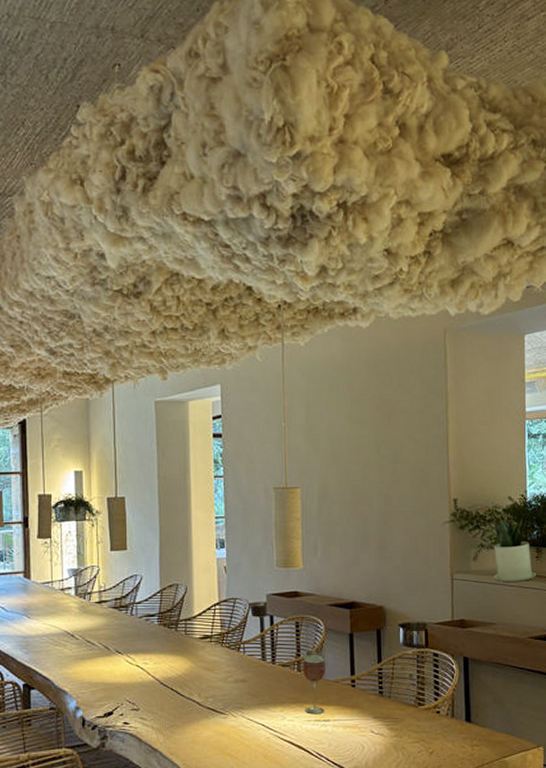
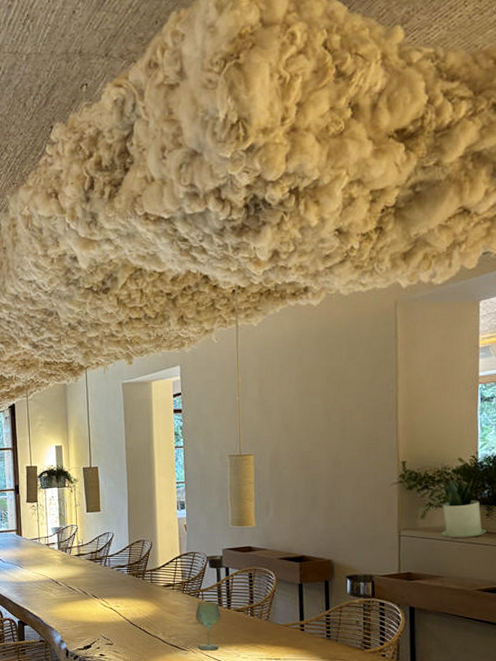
wine glass: none [236,656,265,713] -> present [195,602,221,651]
wineglass: present [303,650,325,715] -> none [255,598,276,654]

